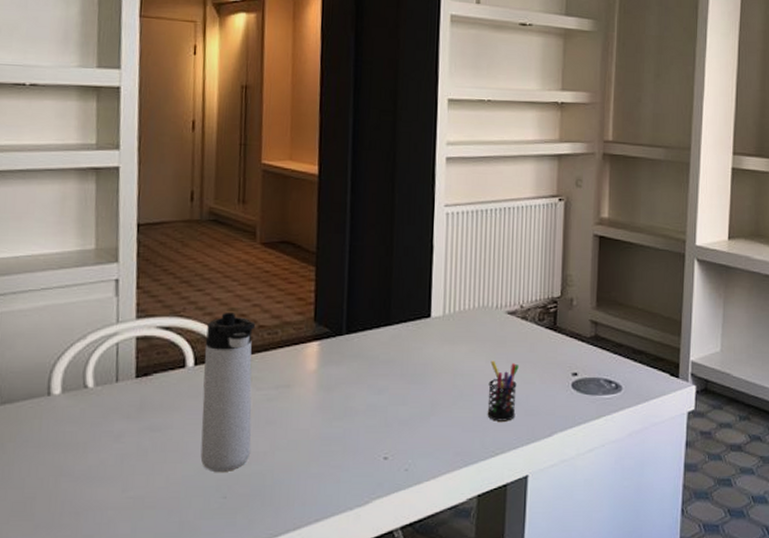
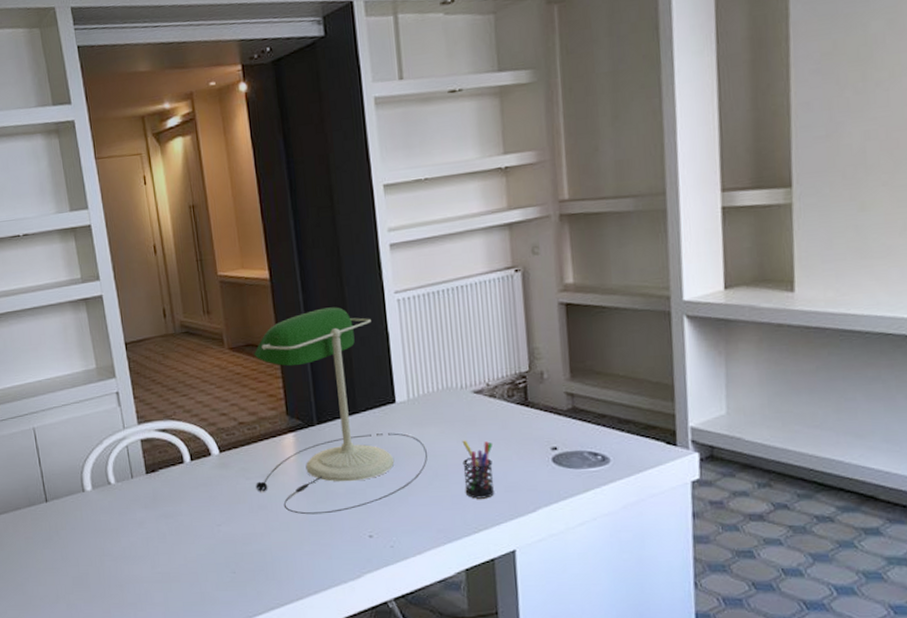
thermos bottle: present [200,313,256,472] -> none [196,413,250,551]
desk lamp: none [267,212,455,433] -> present [254,307,427,515]

